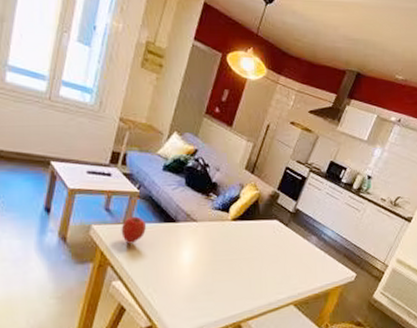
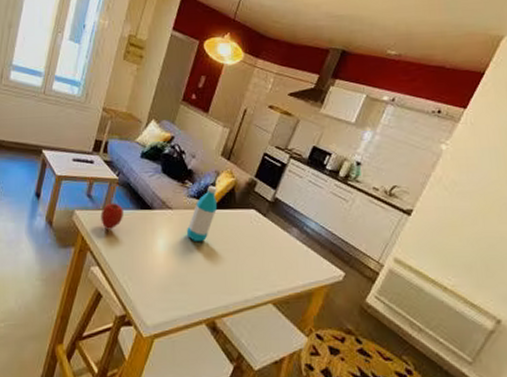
water bottle: none [212,197,242,253] -> present [187,185,217,242]

